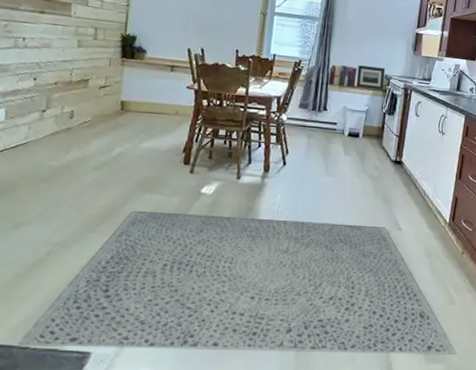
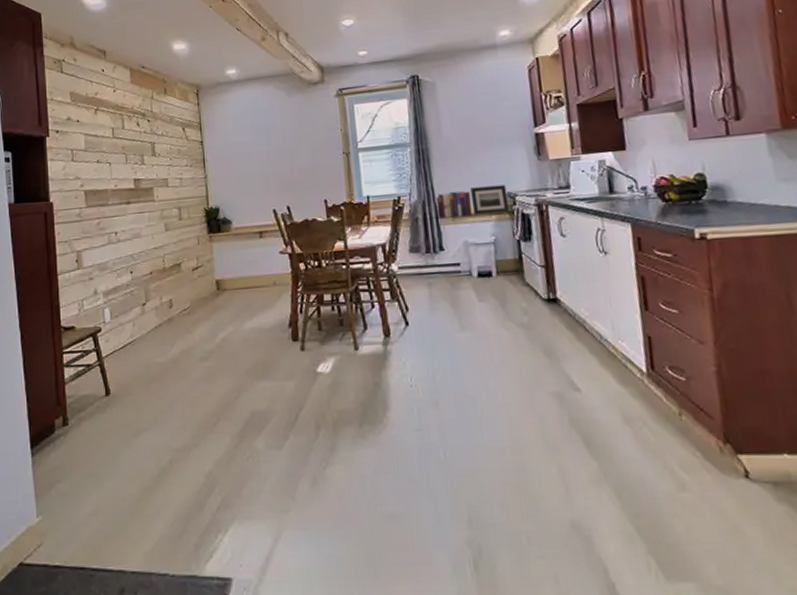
rug: present [18,211,457,354] -> none [156,389,714,572]

